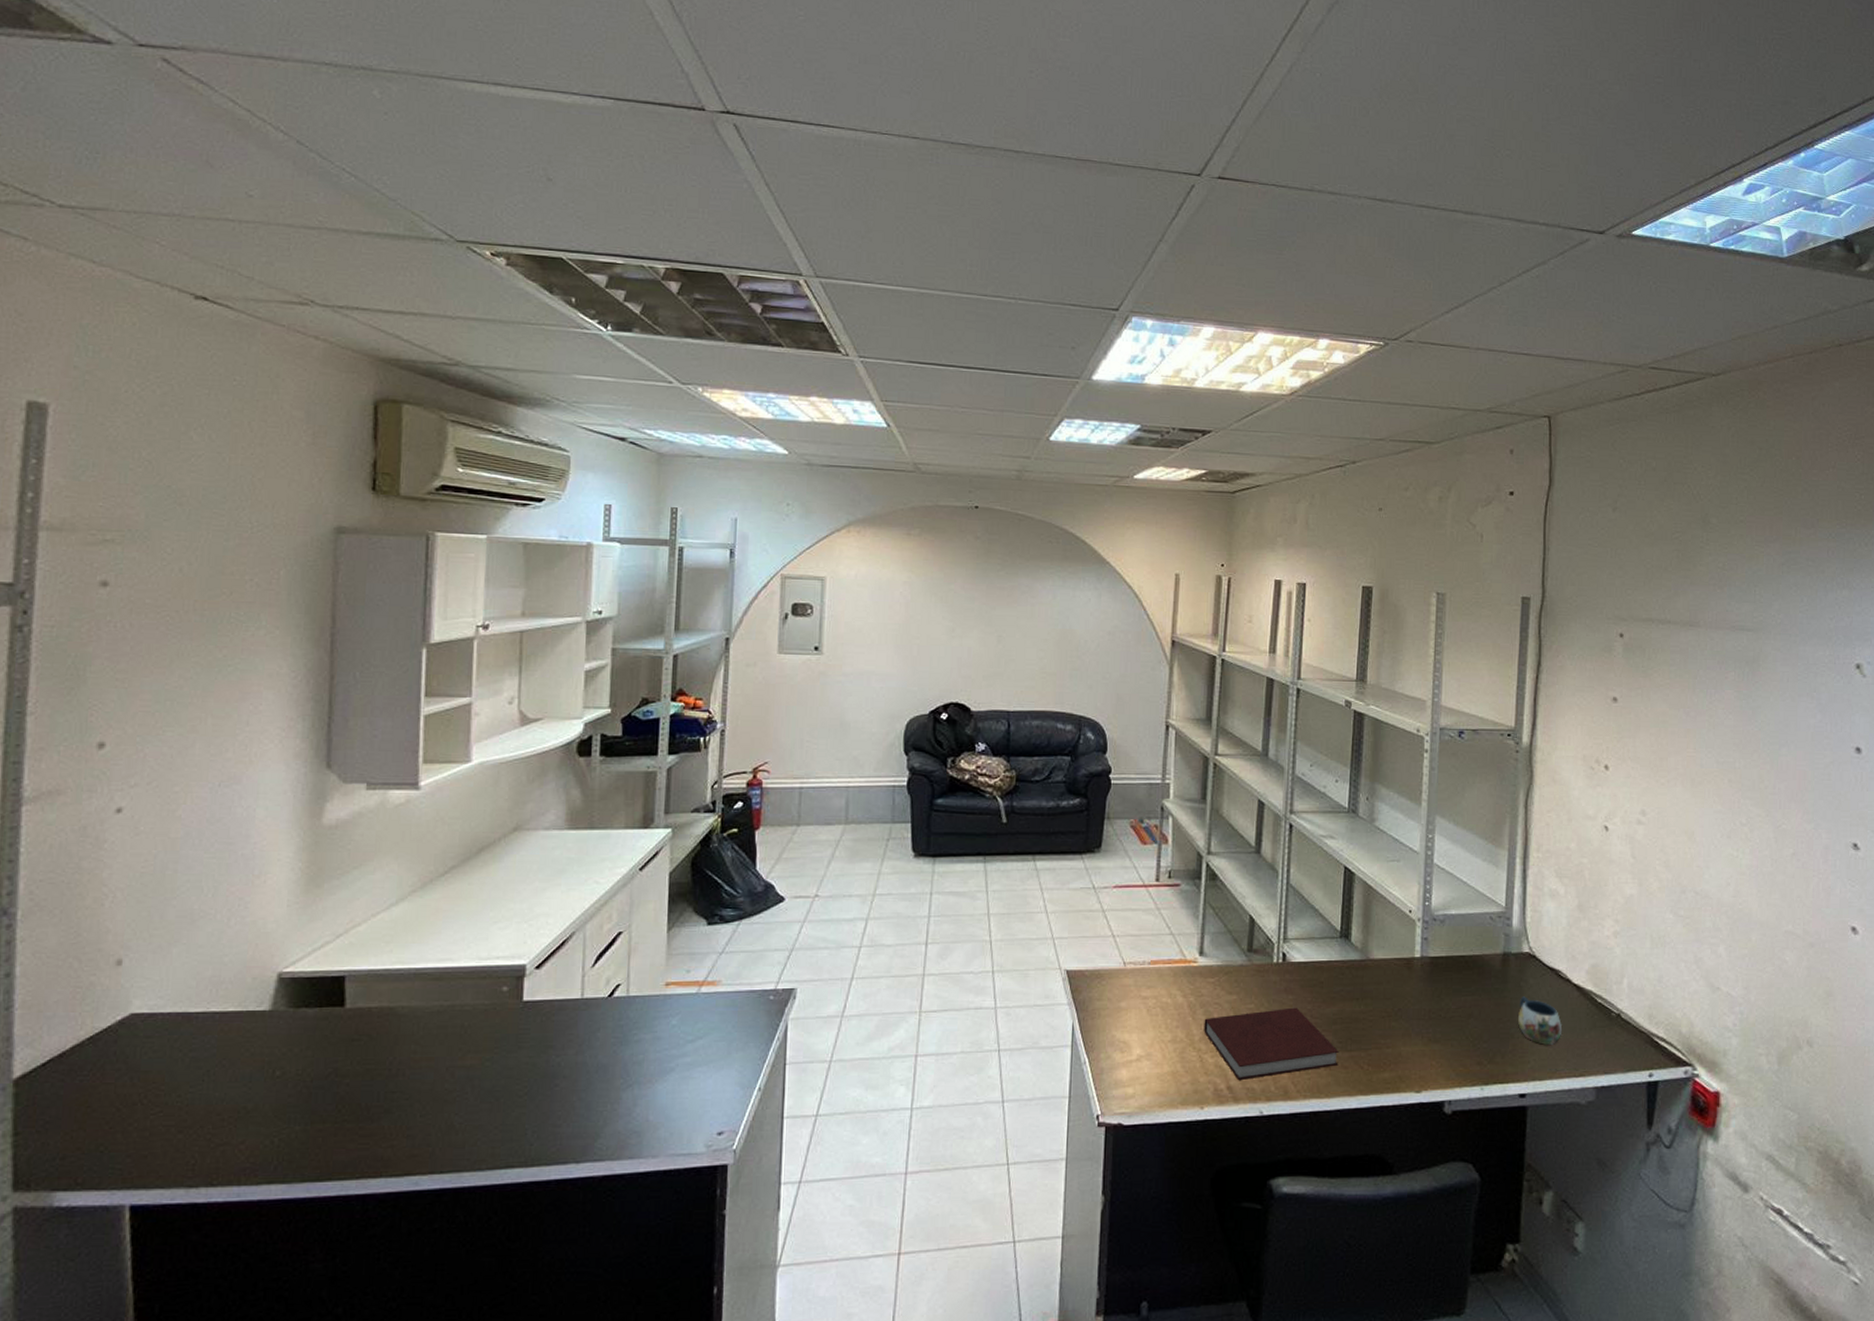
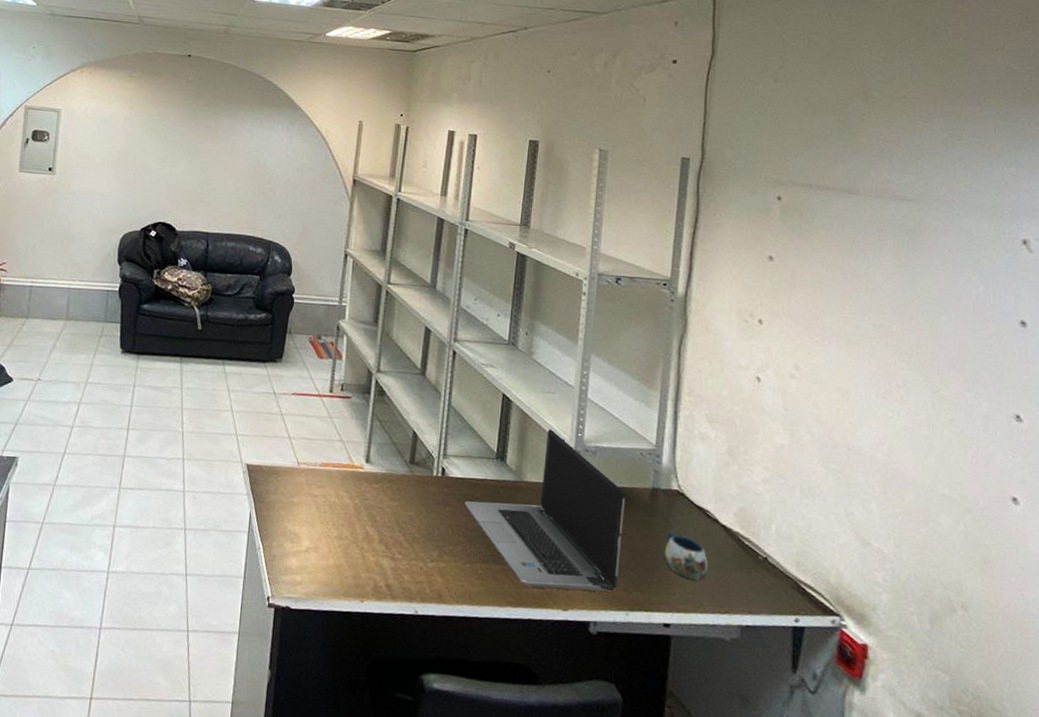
notebook: present [1204,1007,1339,1081] -> none [367,518,491,581]
laptop computer: none [1308,900,1476,1072] -> present [464,429,625,592]

